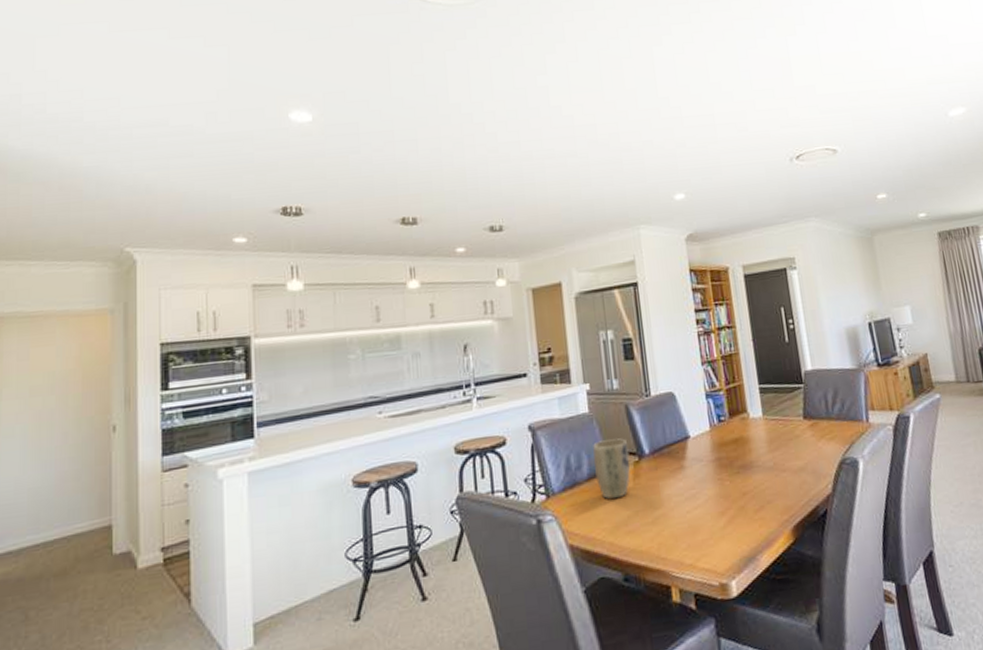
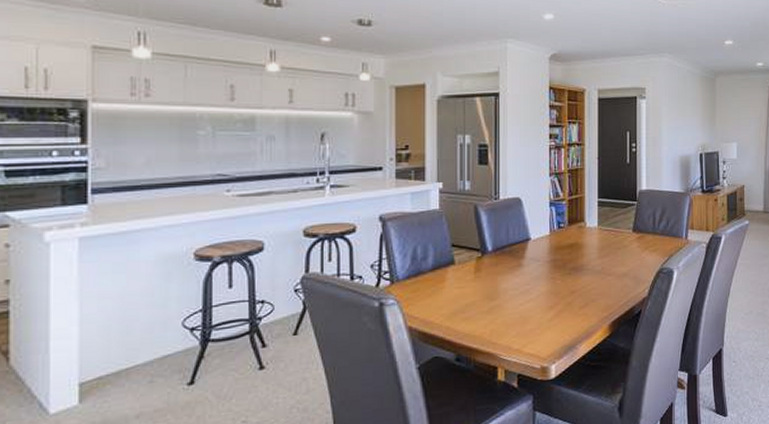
plant pot: present [593,438,630,500] -> none [440,235,473,289]

